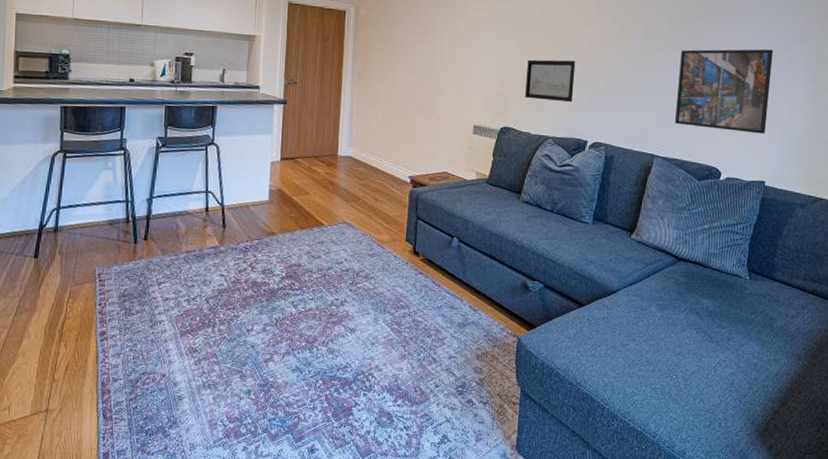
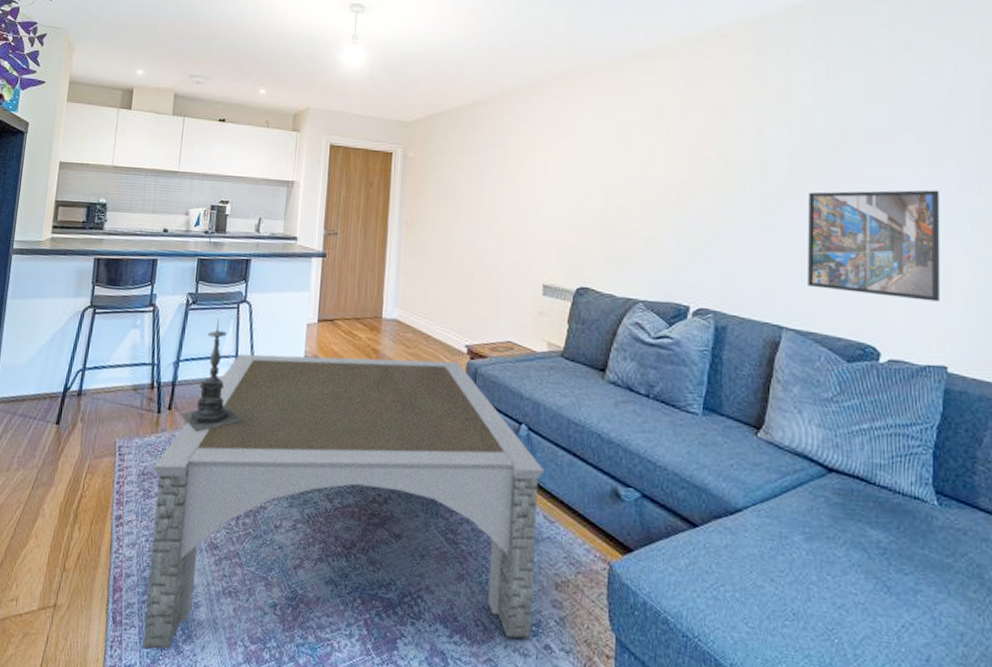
coffee table: none [132,189,471,437] -> present [142,354,545,650]
candle holder: none [156,159,215,258] -> present [180,318,243,432]
wall art: present [525,59,576,103] -> none [606,205,669,258]

